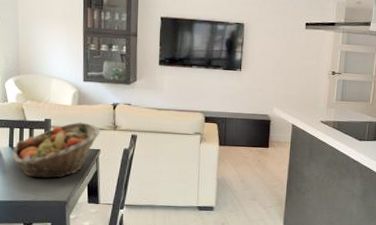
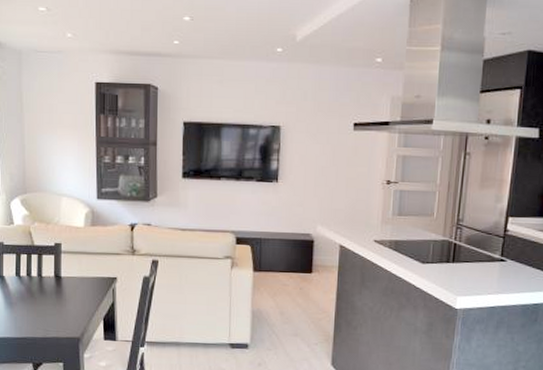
fruit basket: present [12,122,100,178] -> none [19,246,117,311]

